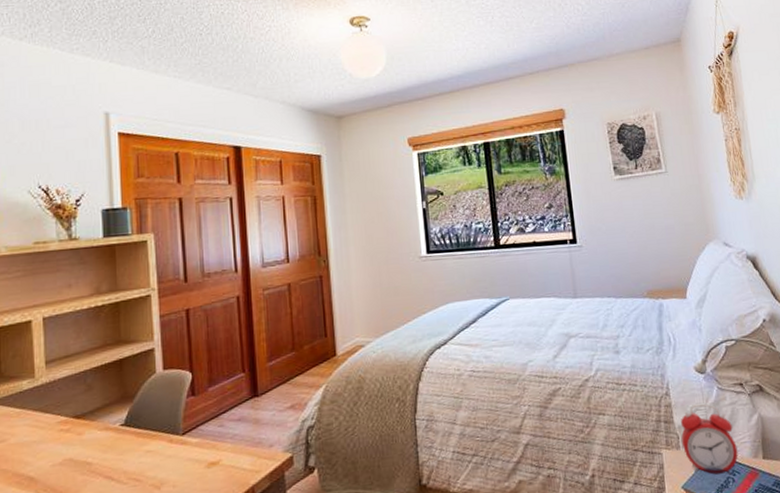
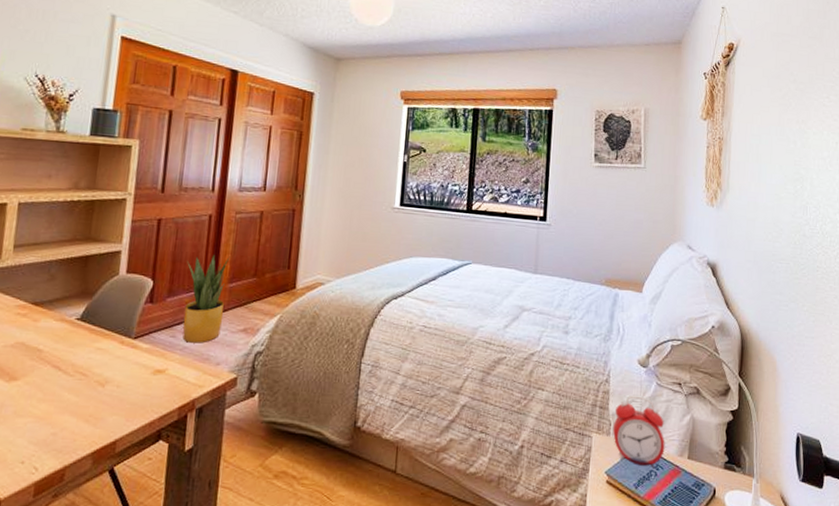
planter: none [222,334,269,430] -> present [182,255,230,343]

